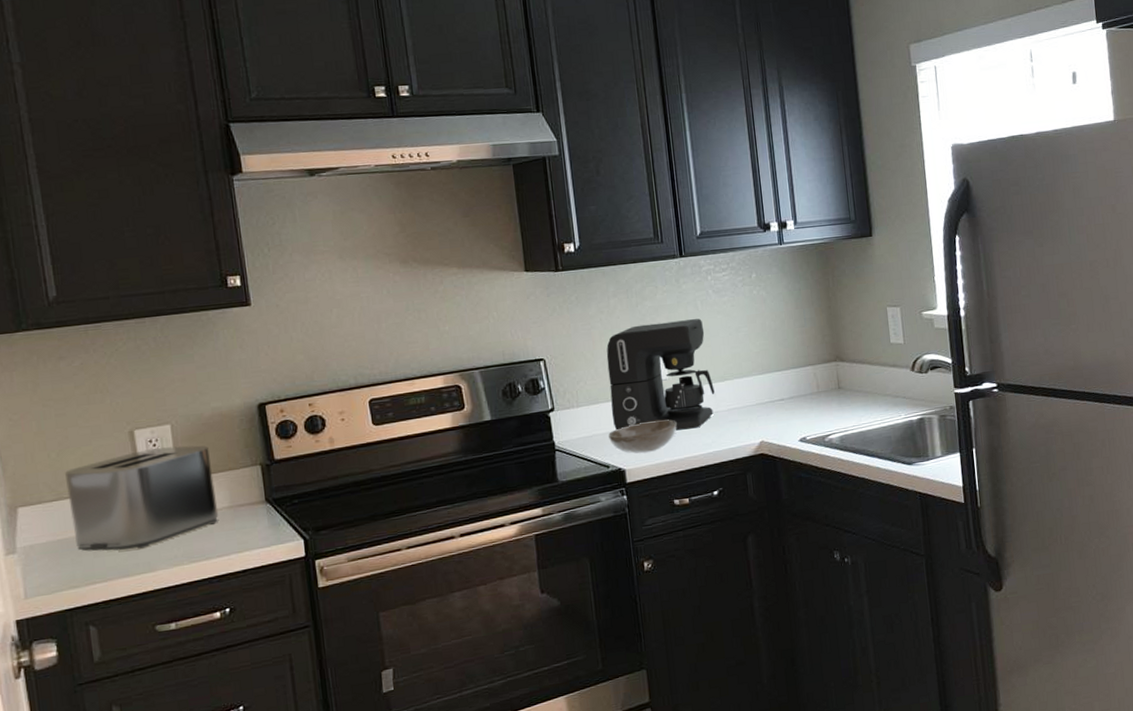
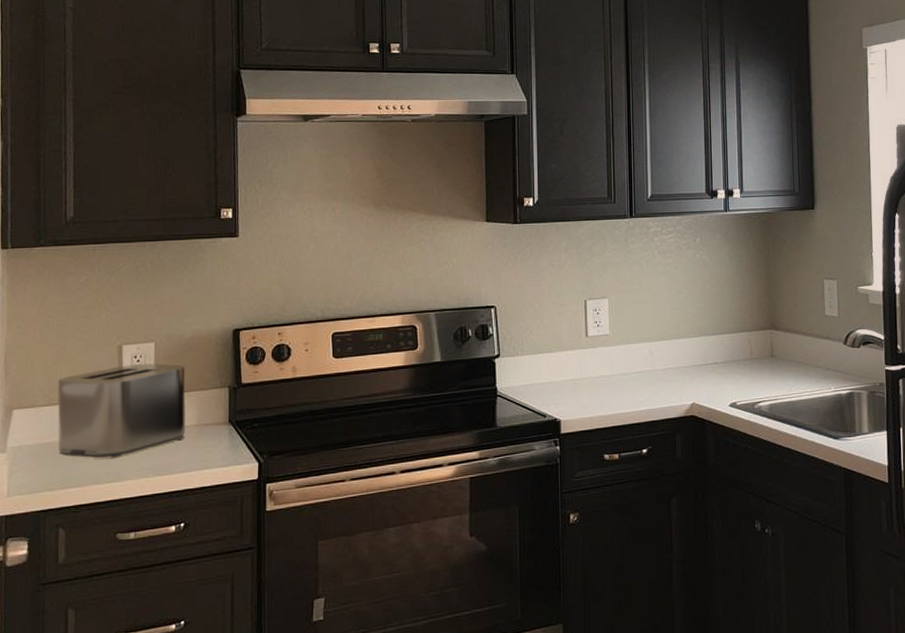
coffee maker: present [606,318,715,431] -> none [553,278,652,386]
soup bowl: present [607,419,677,454] -> none [547,373,613,406]

